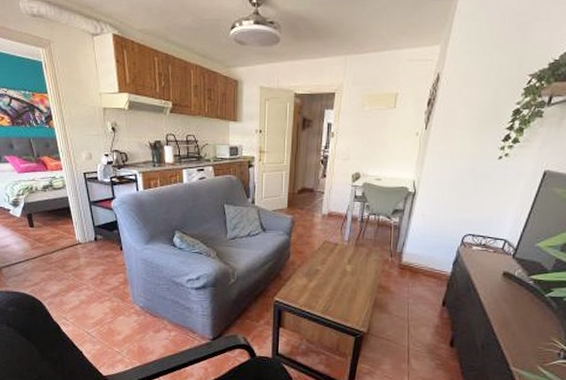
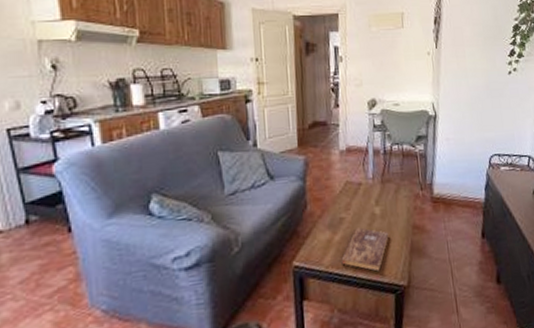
bible: none [313,279,356,317] -> present [341,227,389,272]

